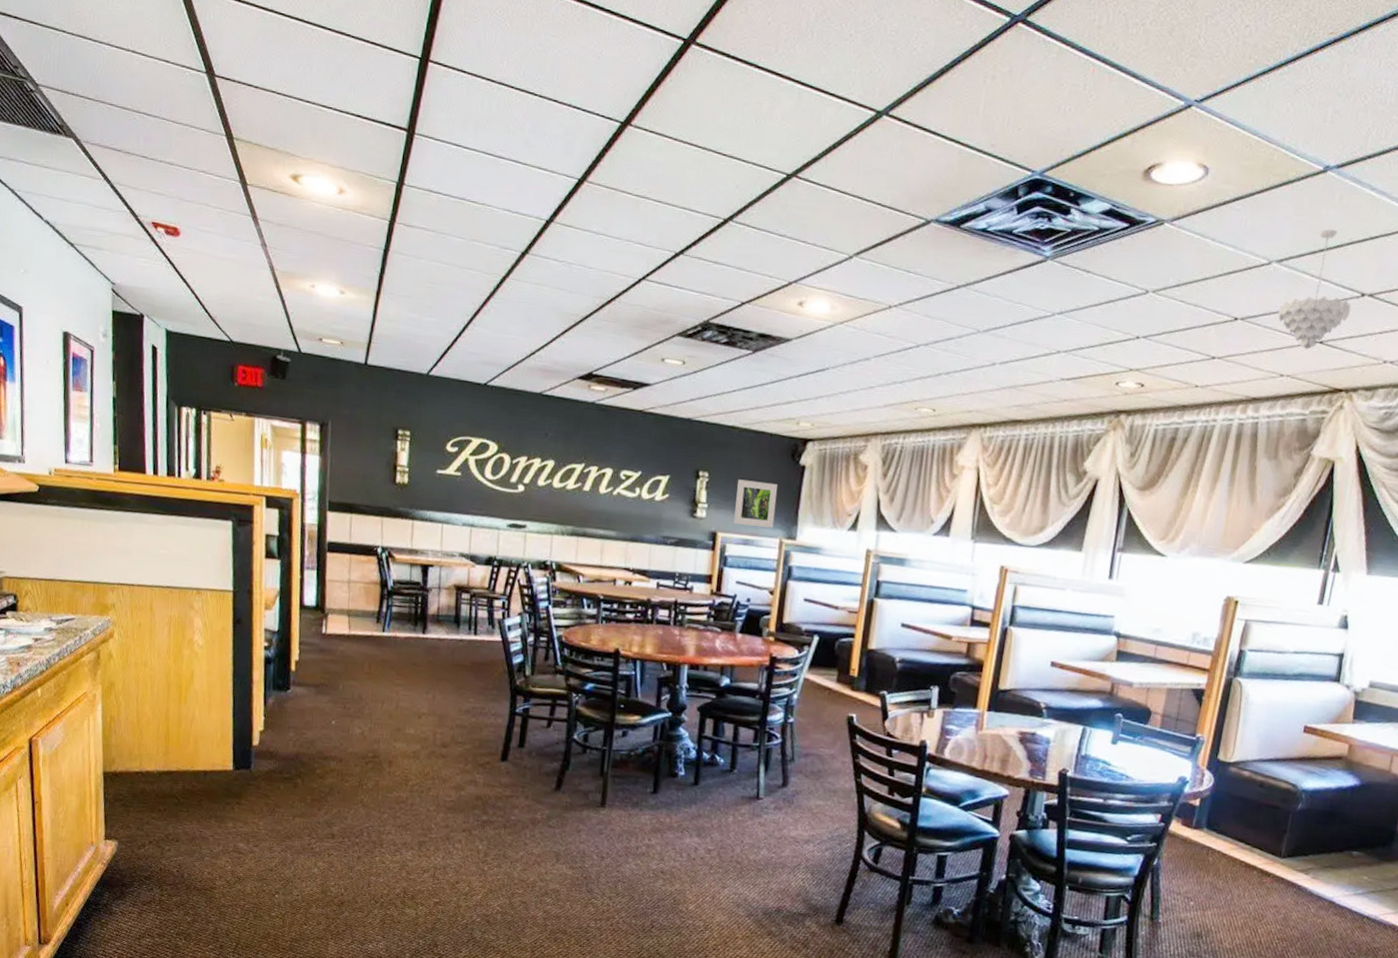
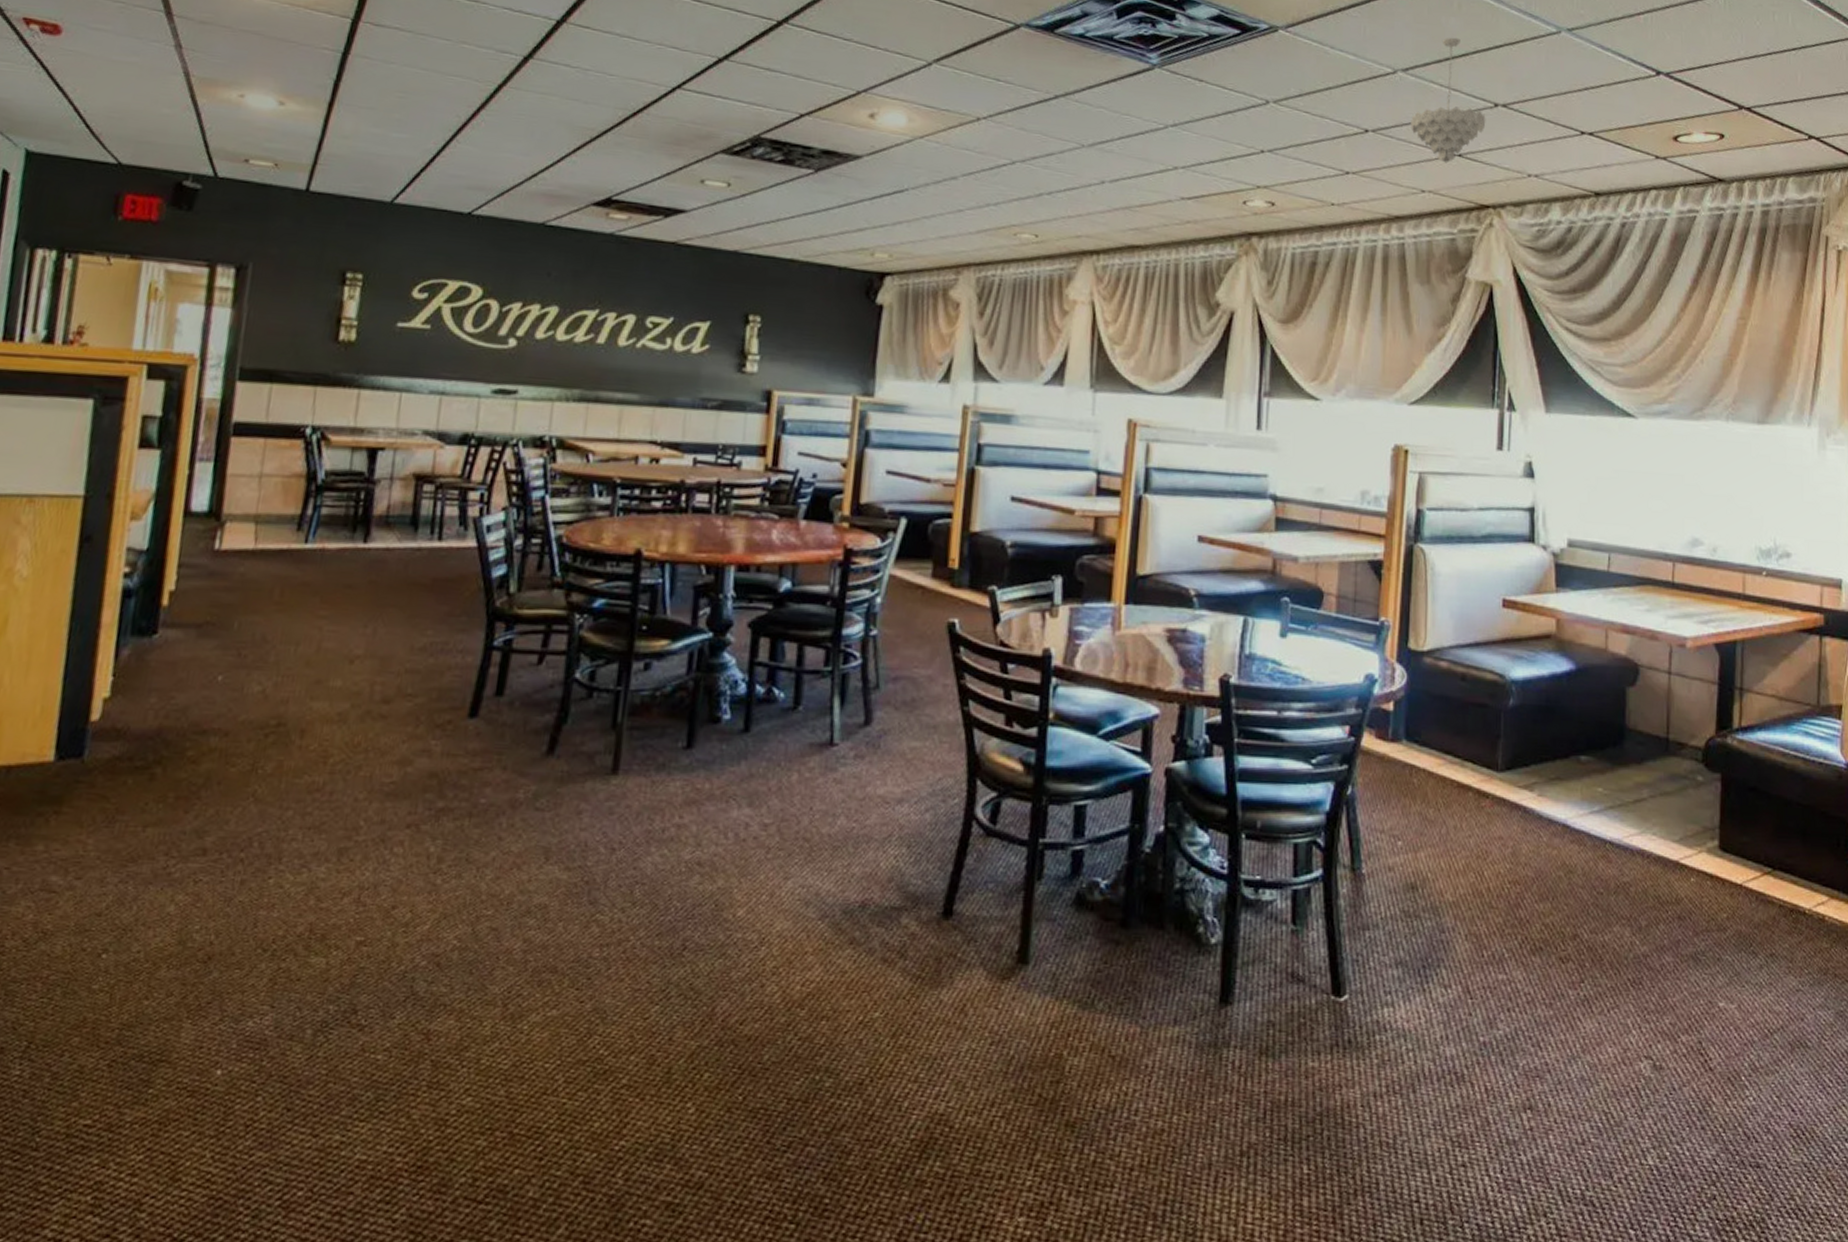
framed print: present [734,479,778,528] -> none [794,323,850,382]

